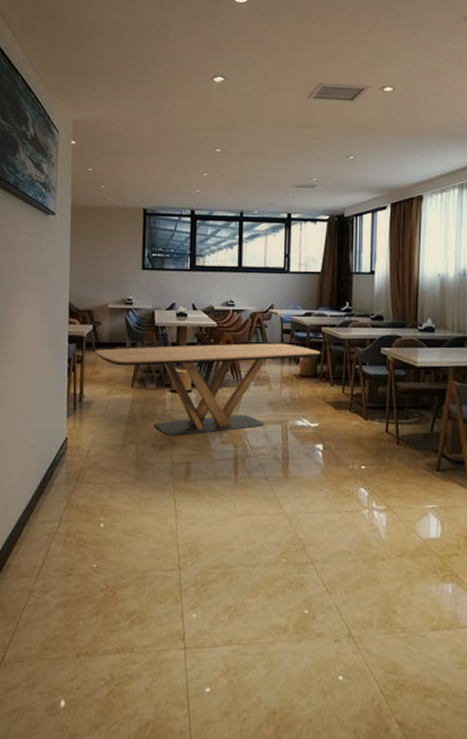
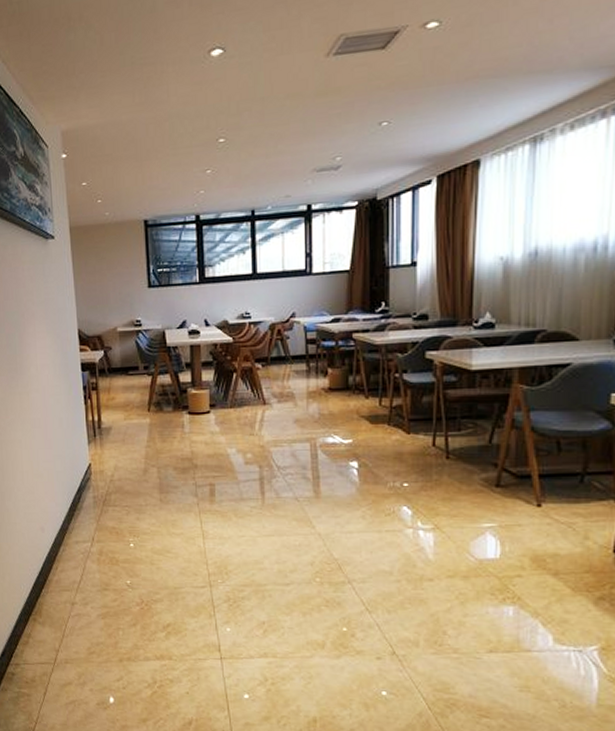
dining table: present [95,343,321,436] -> none [109,354,353,459]

